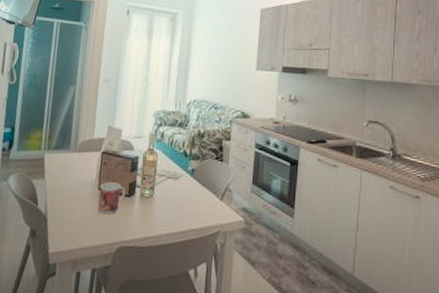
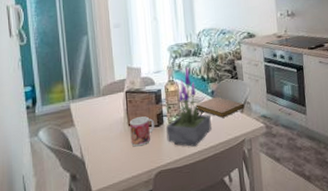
potted plant: none [135,137,186,227] -> present [166,67,212,147]
notebook: none [172,176,226,202] -> present [195,96,245,118]

